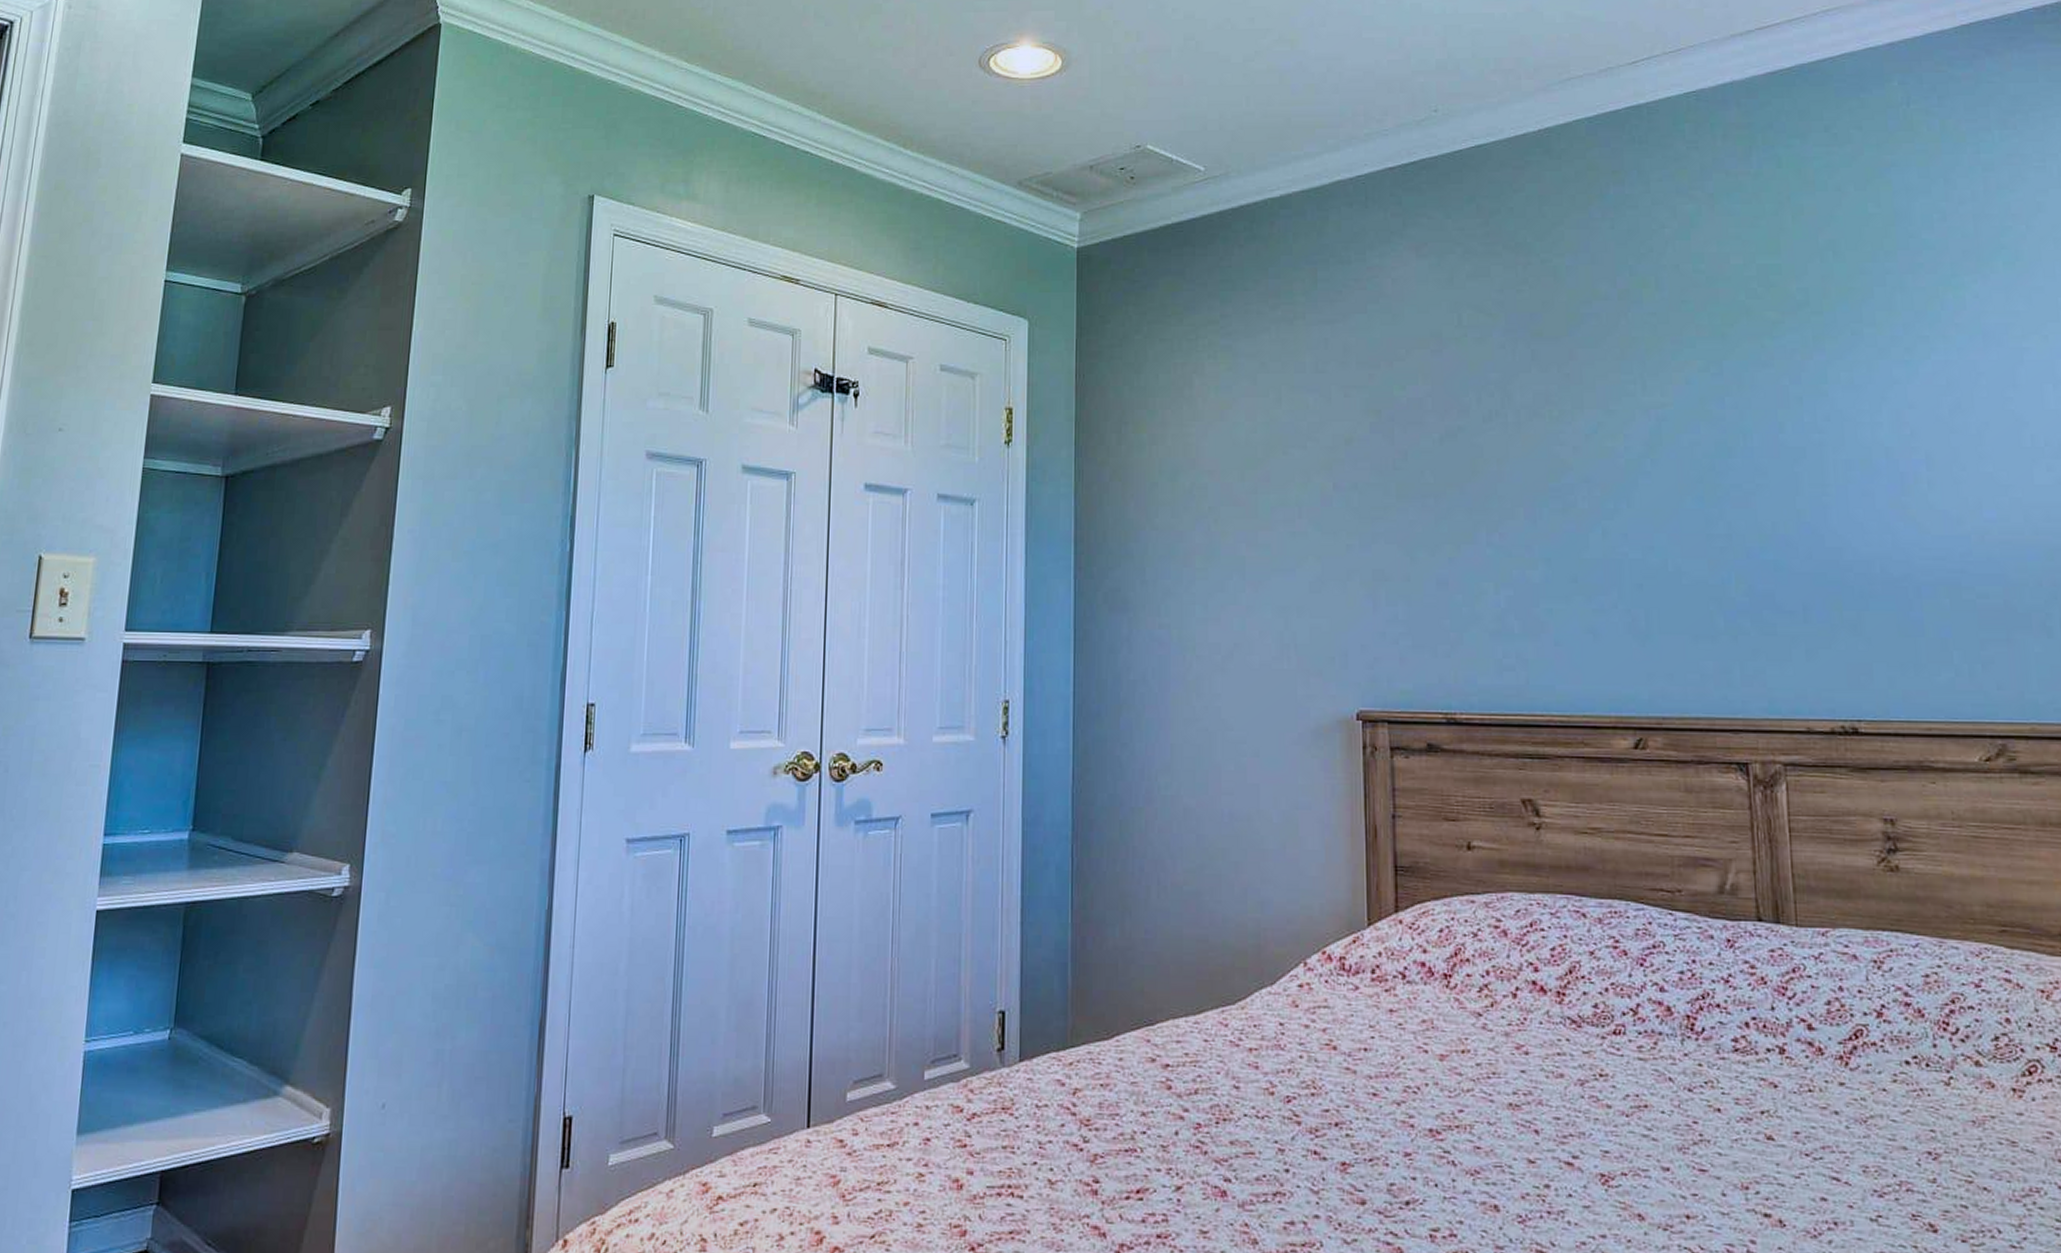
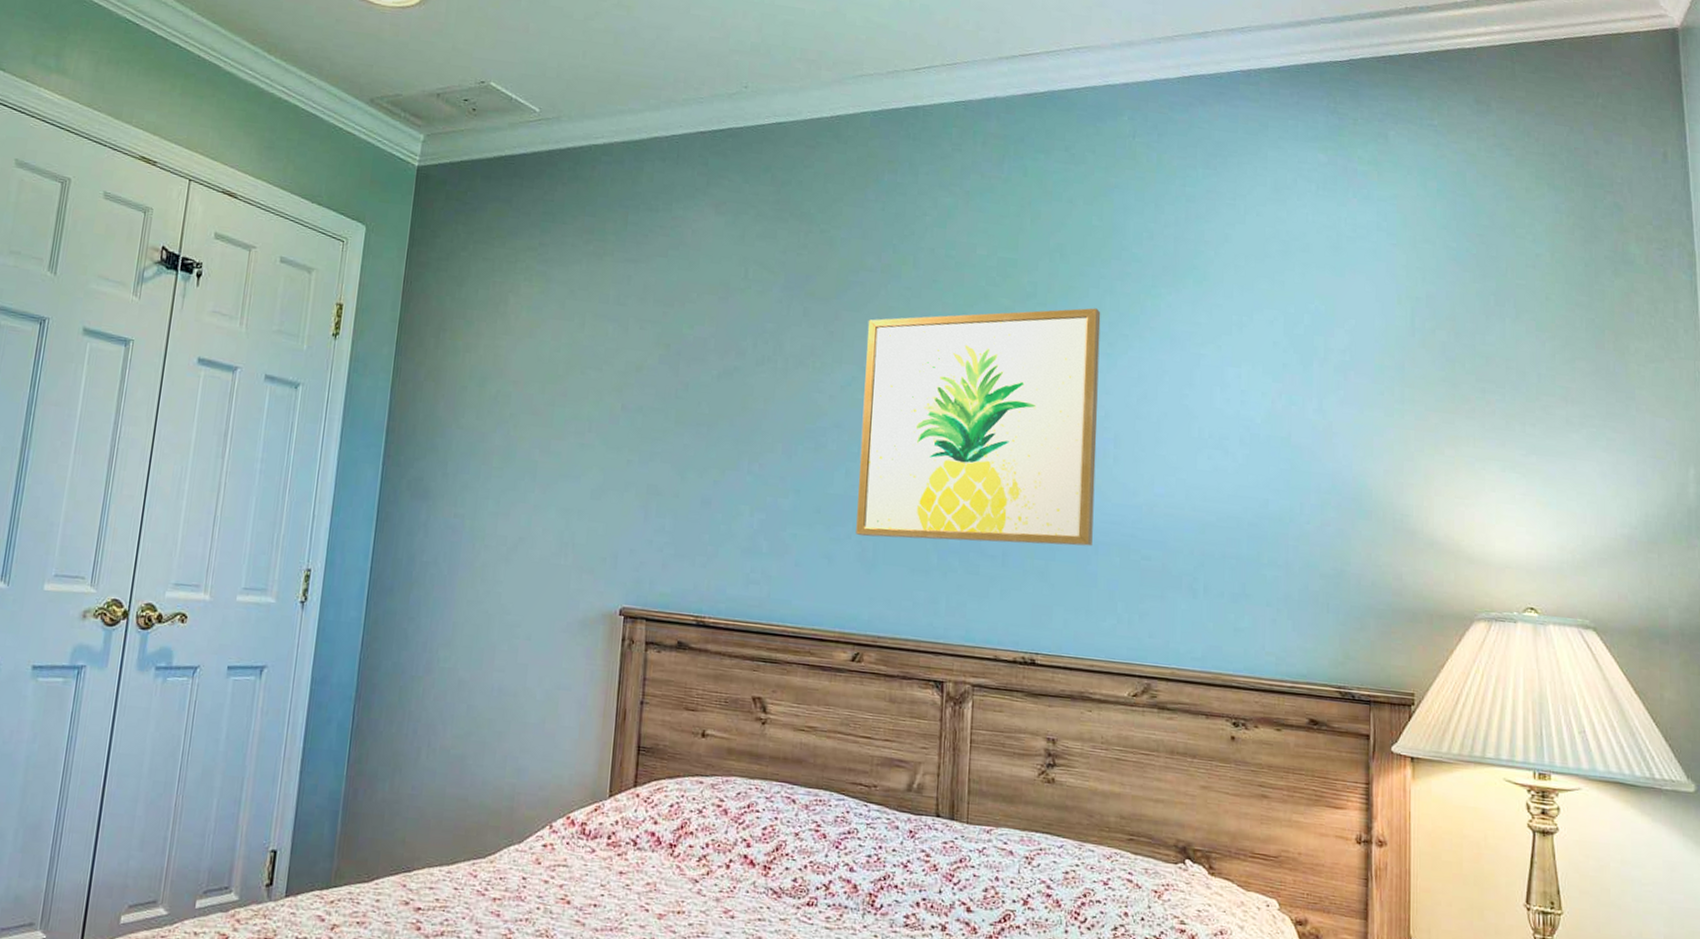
wall art: none [1609,309,1913,604] -> present [856,308,1101,547]

